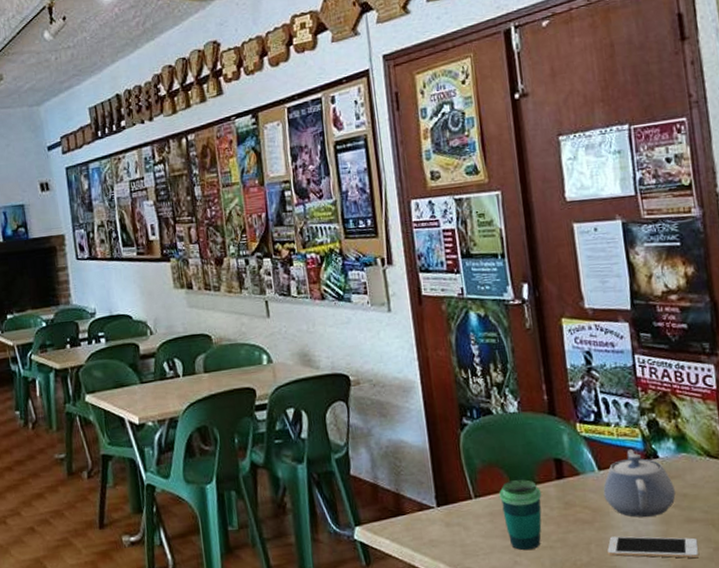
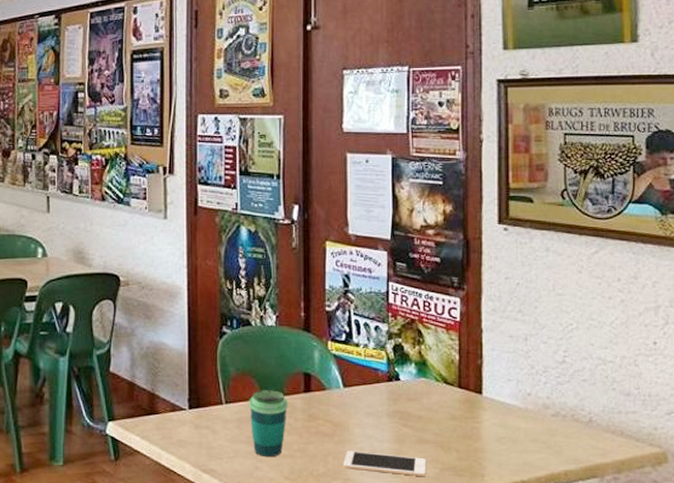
teapot: present [603,450,676,518] -> none [345,371,411,434]

